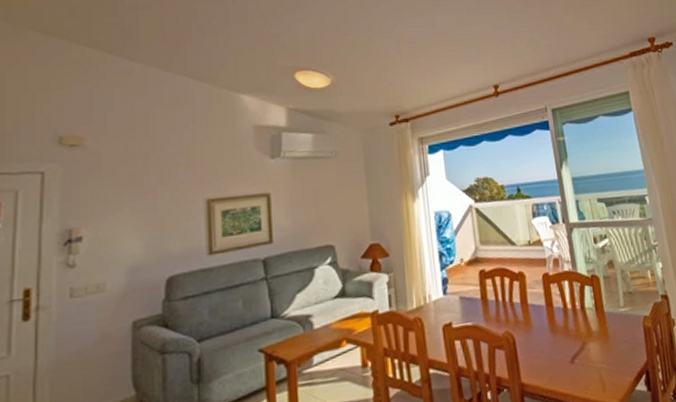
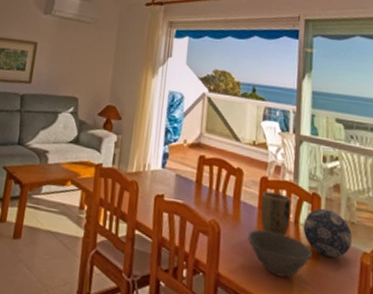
bowl: none [542,323,603,366] -> present [248,229,313,278]
plant pot: none [546,285,578,327] -> present [260,191,292,236]
decorative ball: none [588,286,633,332] -> present [303,208,353,258]

